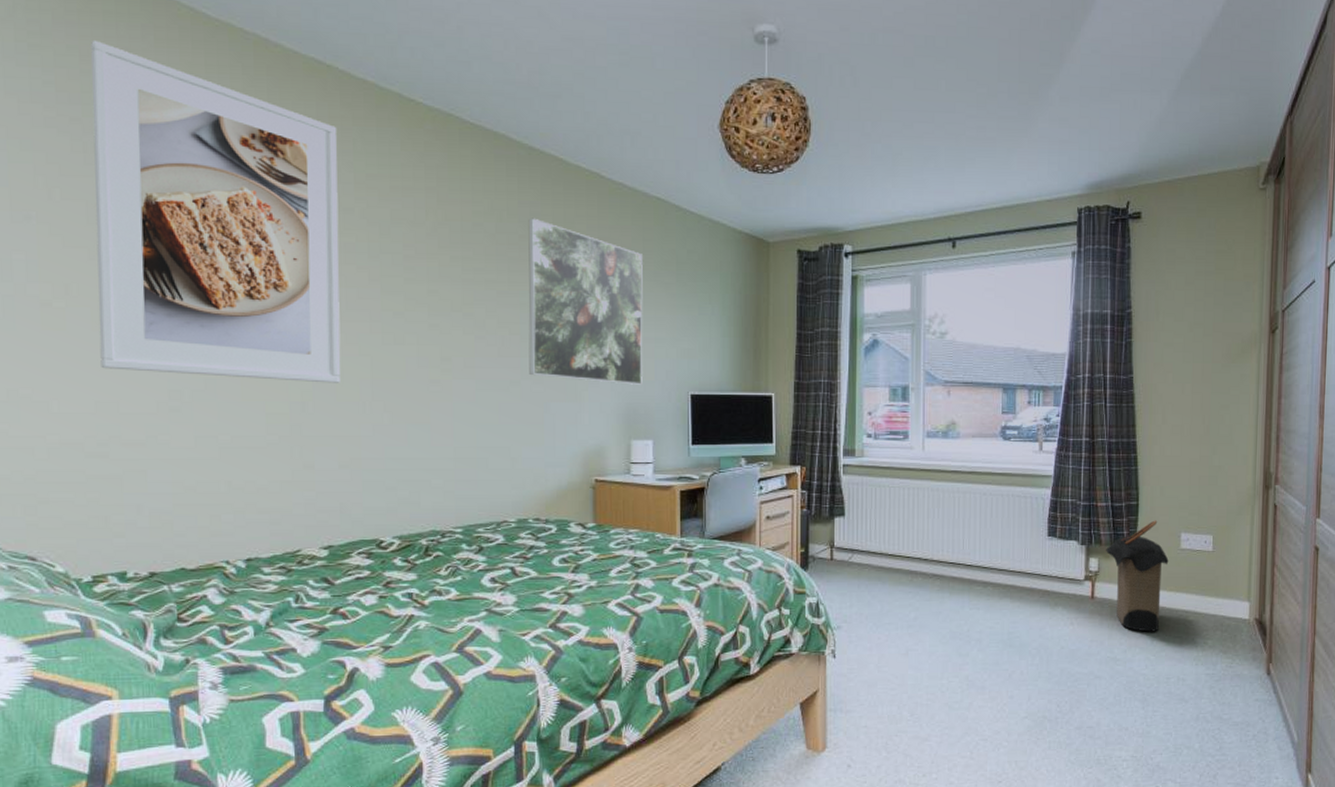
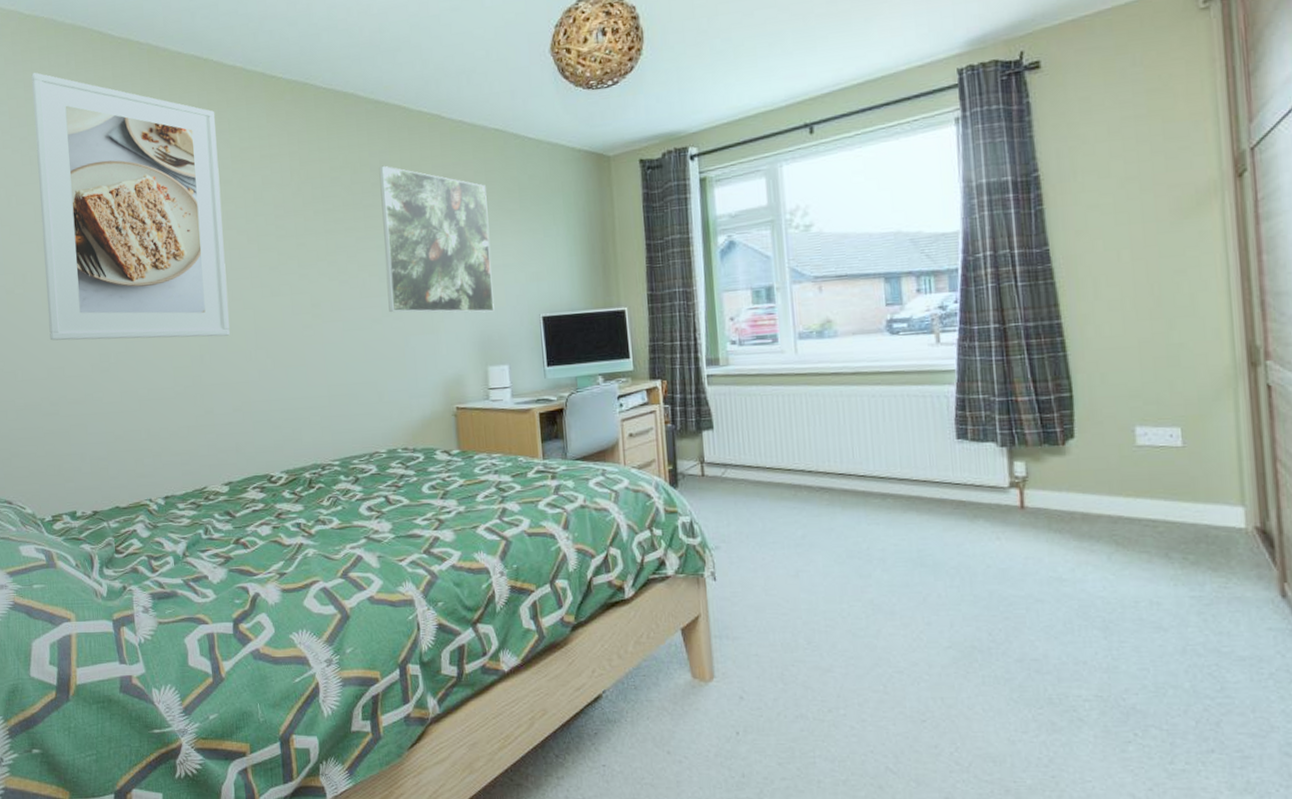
laundry hamper: present [1106,520,1169,632] -> none [1034,413,1122,547]

